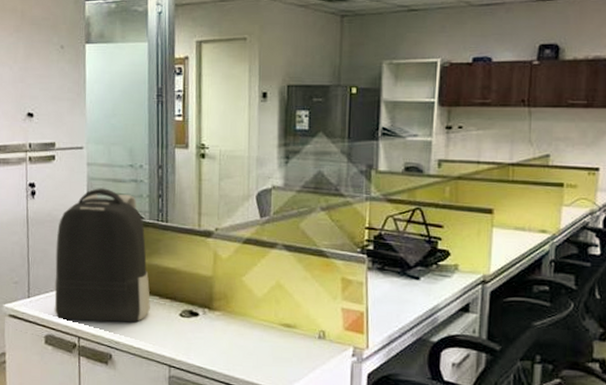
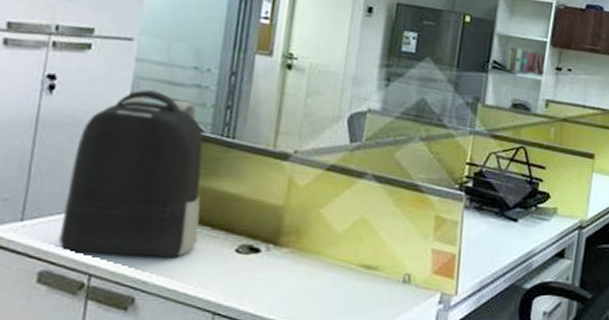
books: none [395,112,433,136] -> present [505,47,544,75]

